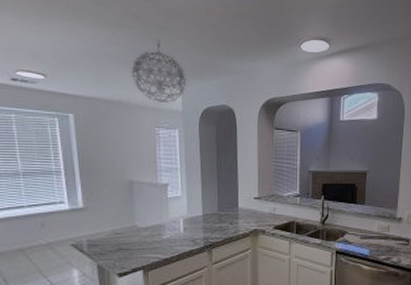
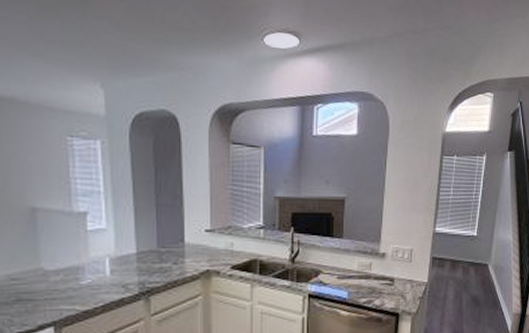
pendant light: present [131,40,186,103] -> none [29,17,110,104]

